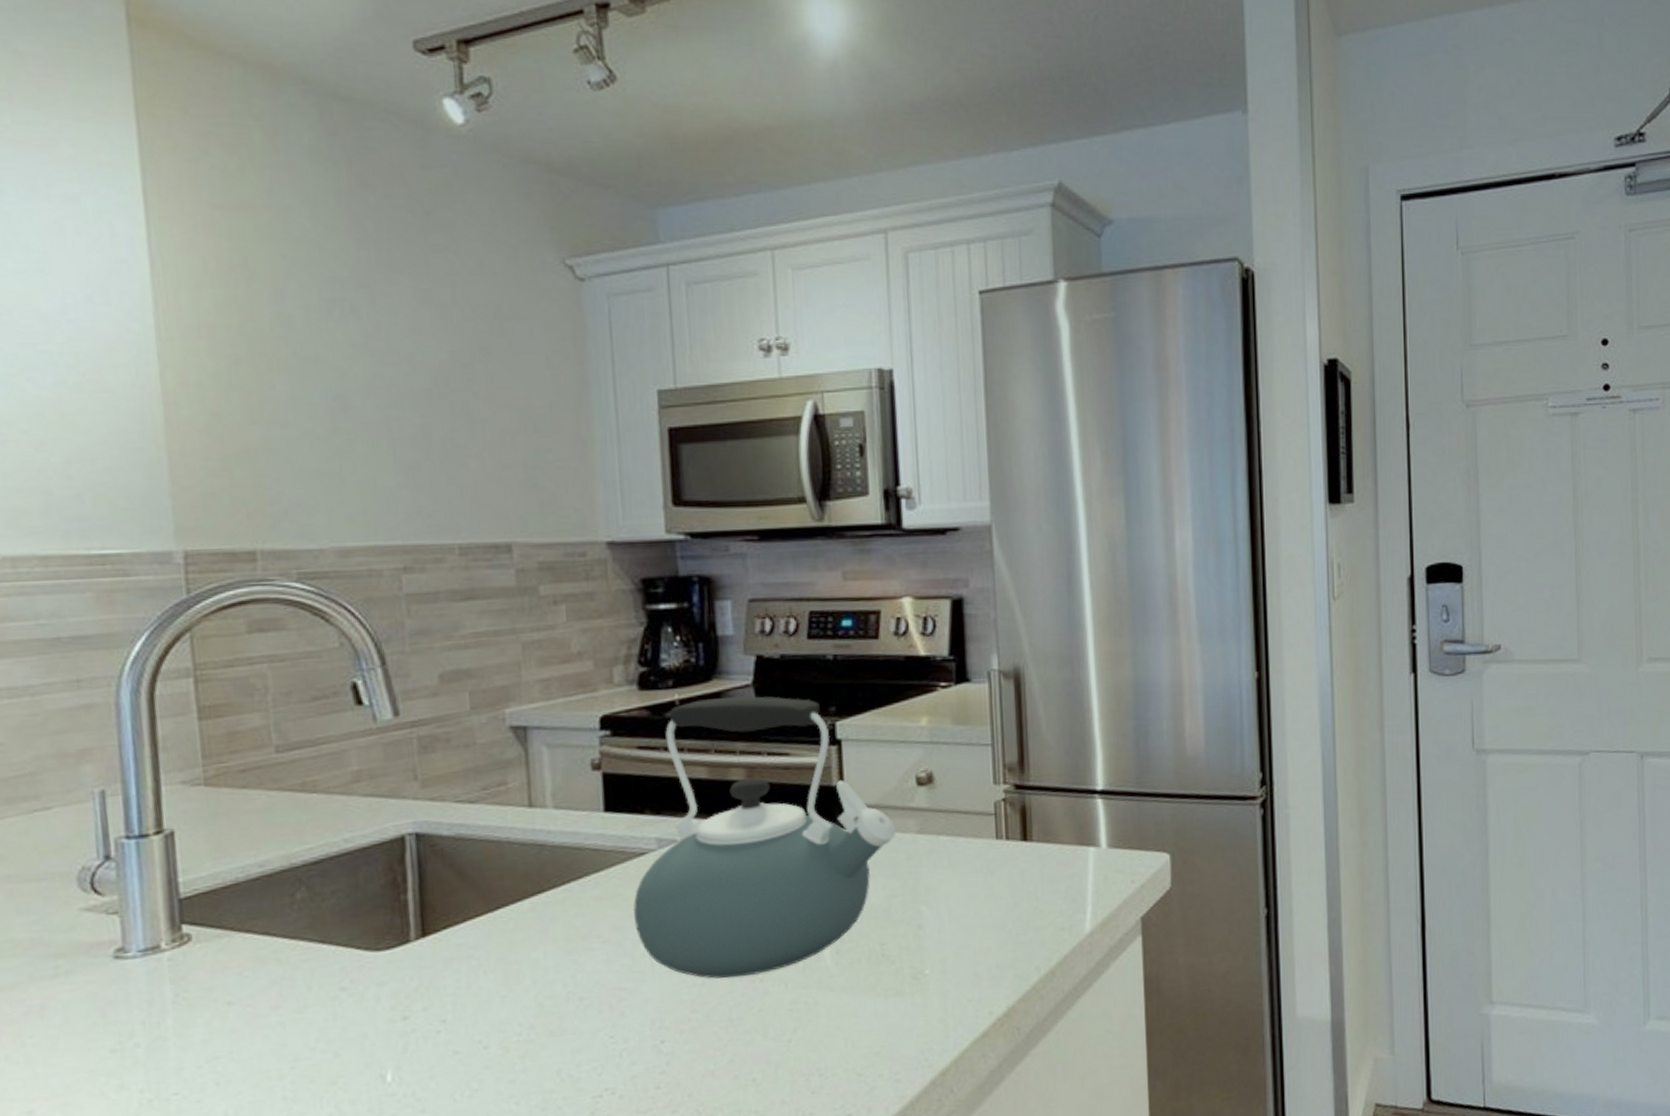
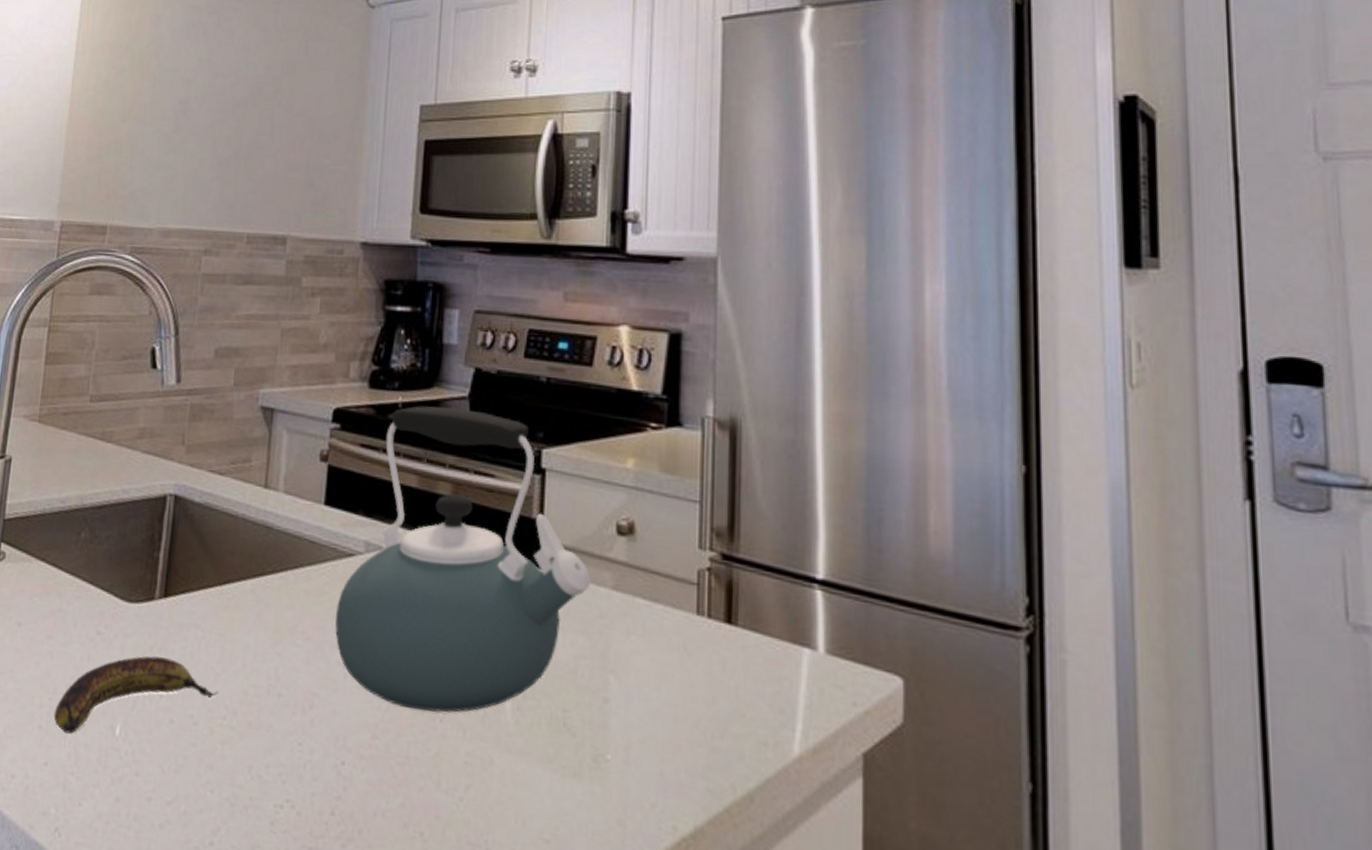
banana: none [300,994,509,1096] -> present [53,656,219,734]

